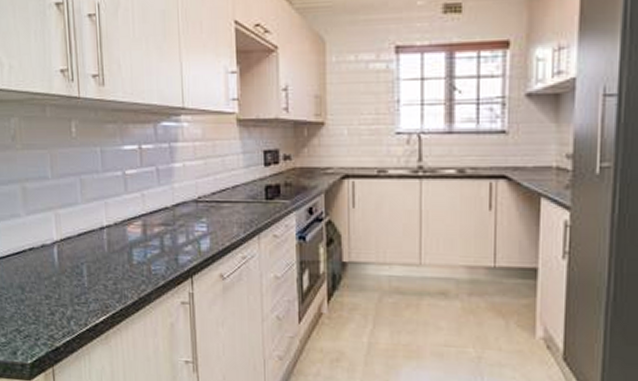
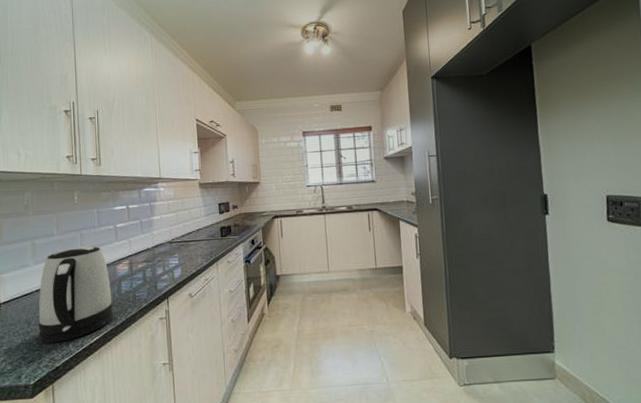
kettle: none [33,197,123,317] -> present [38,246,113,343]

